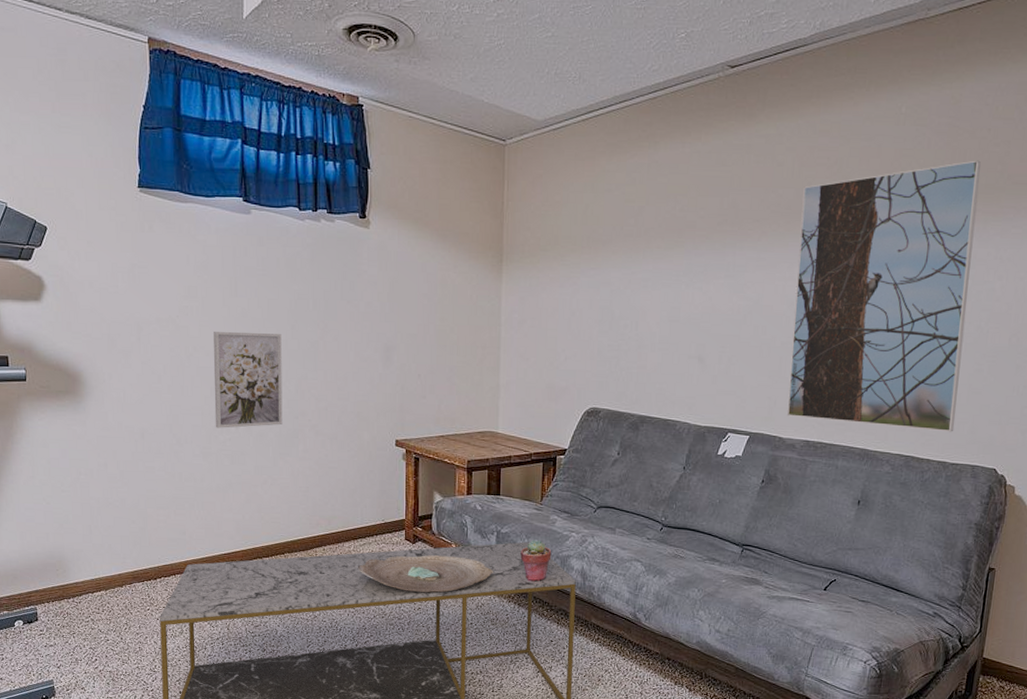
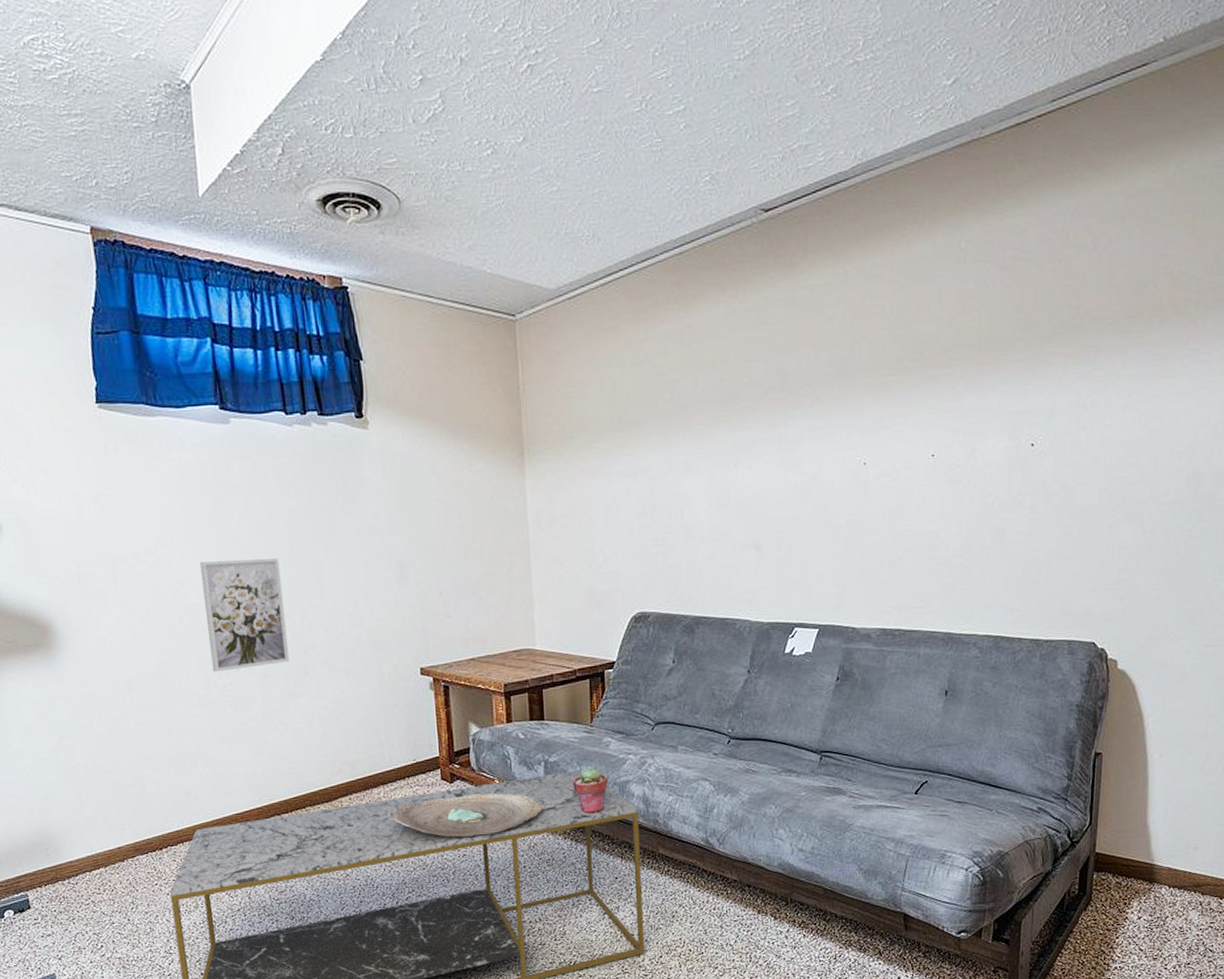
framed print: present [787,160,981,432] -> none [857,296,1054,606]

